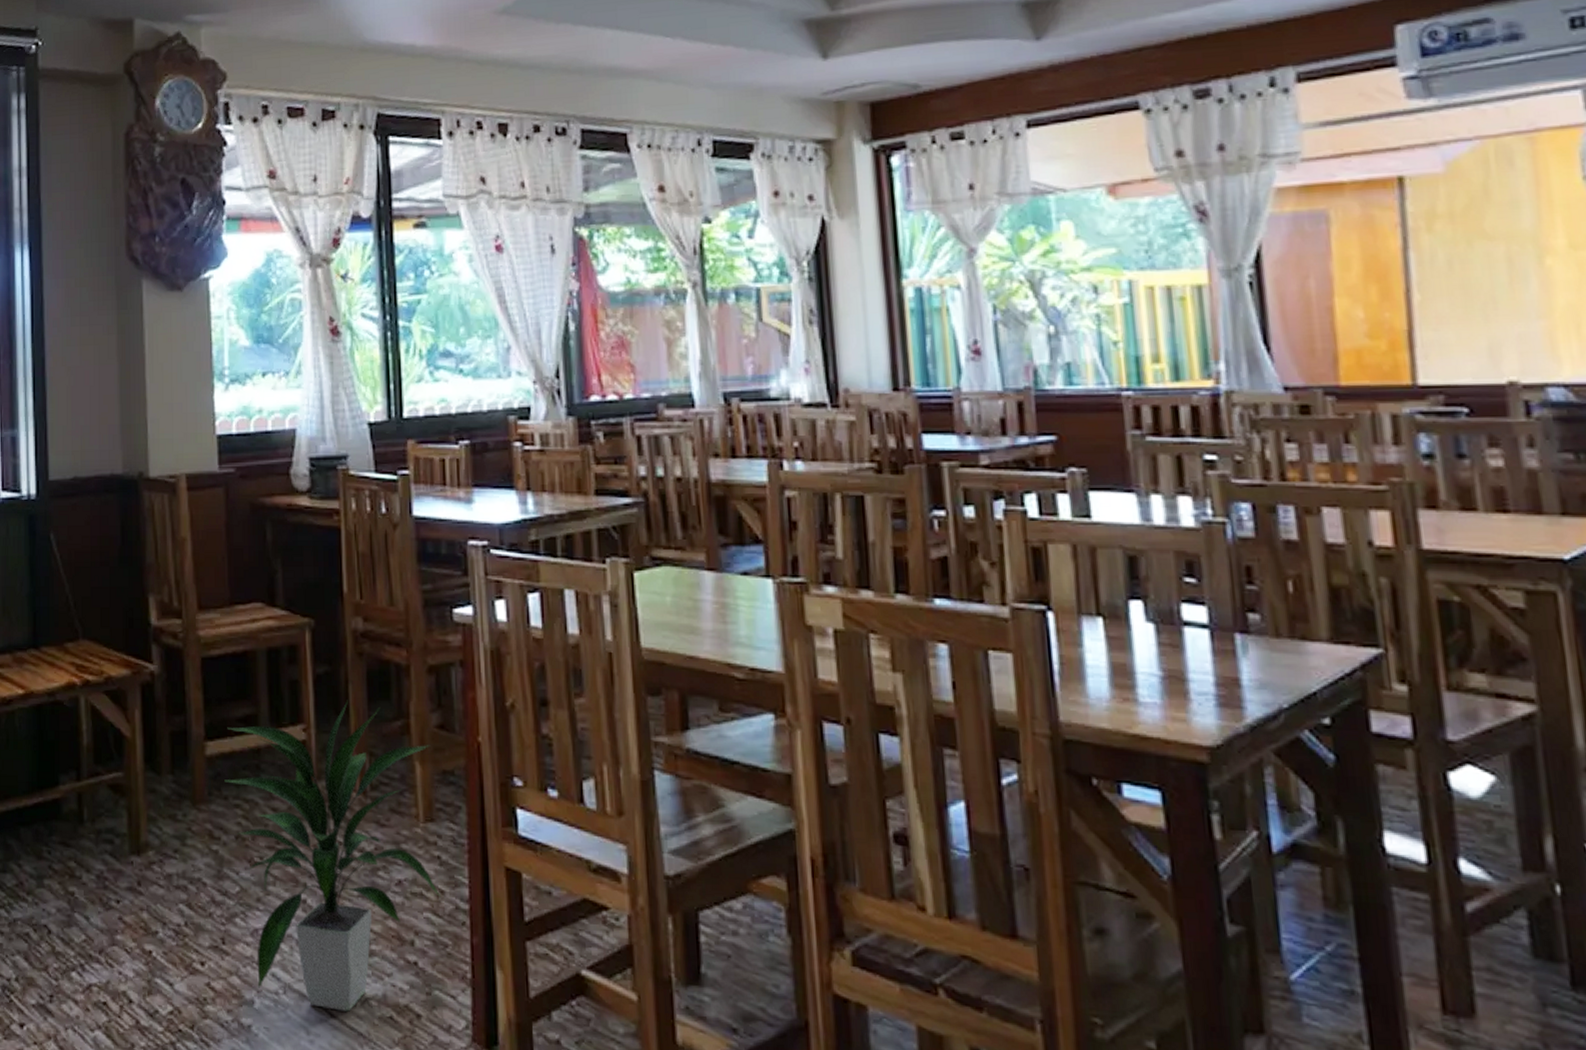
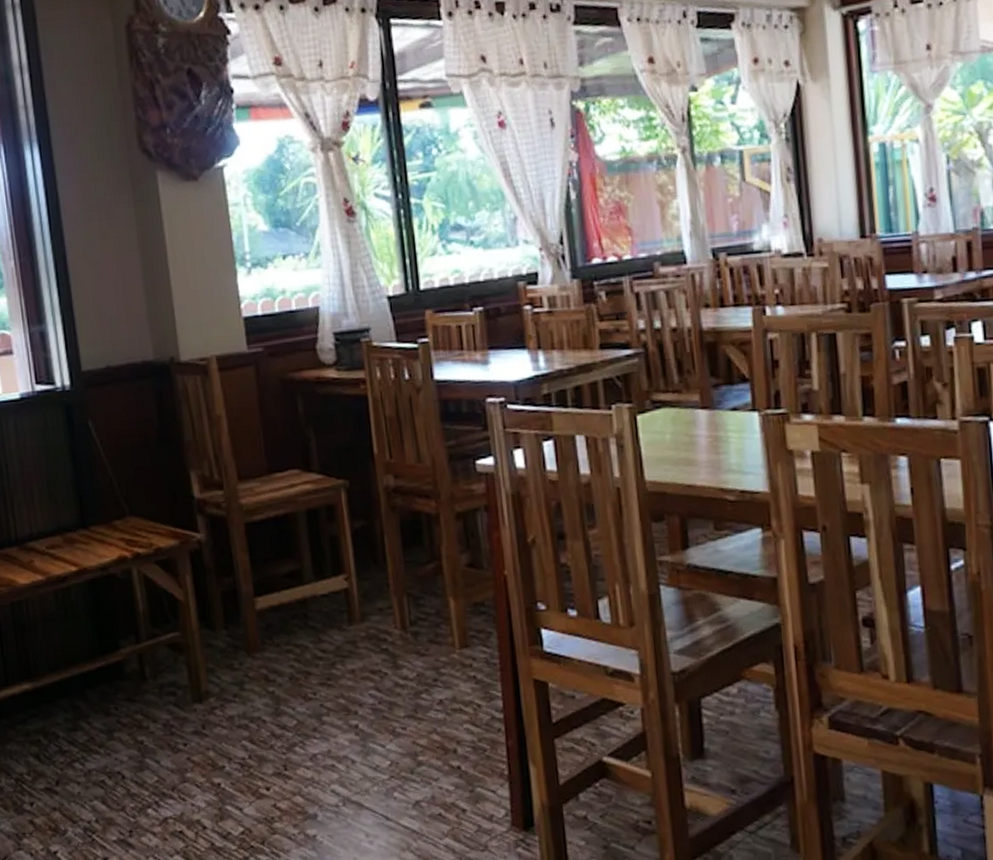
indoor plant: present [224,700,442,1012] -> none [274,549,479,814]

